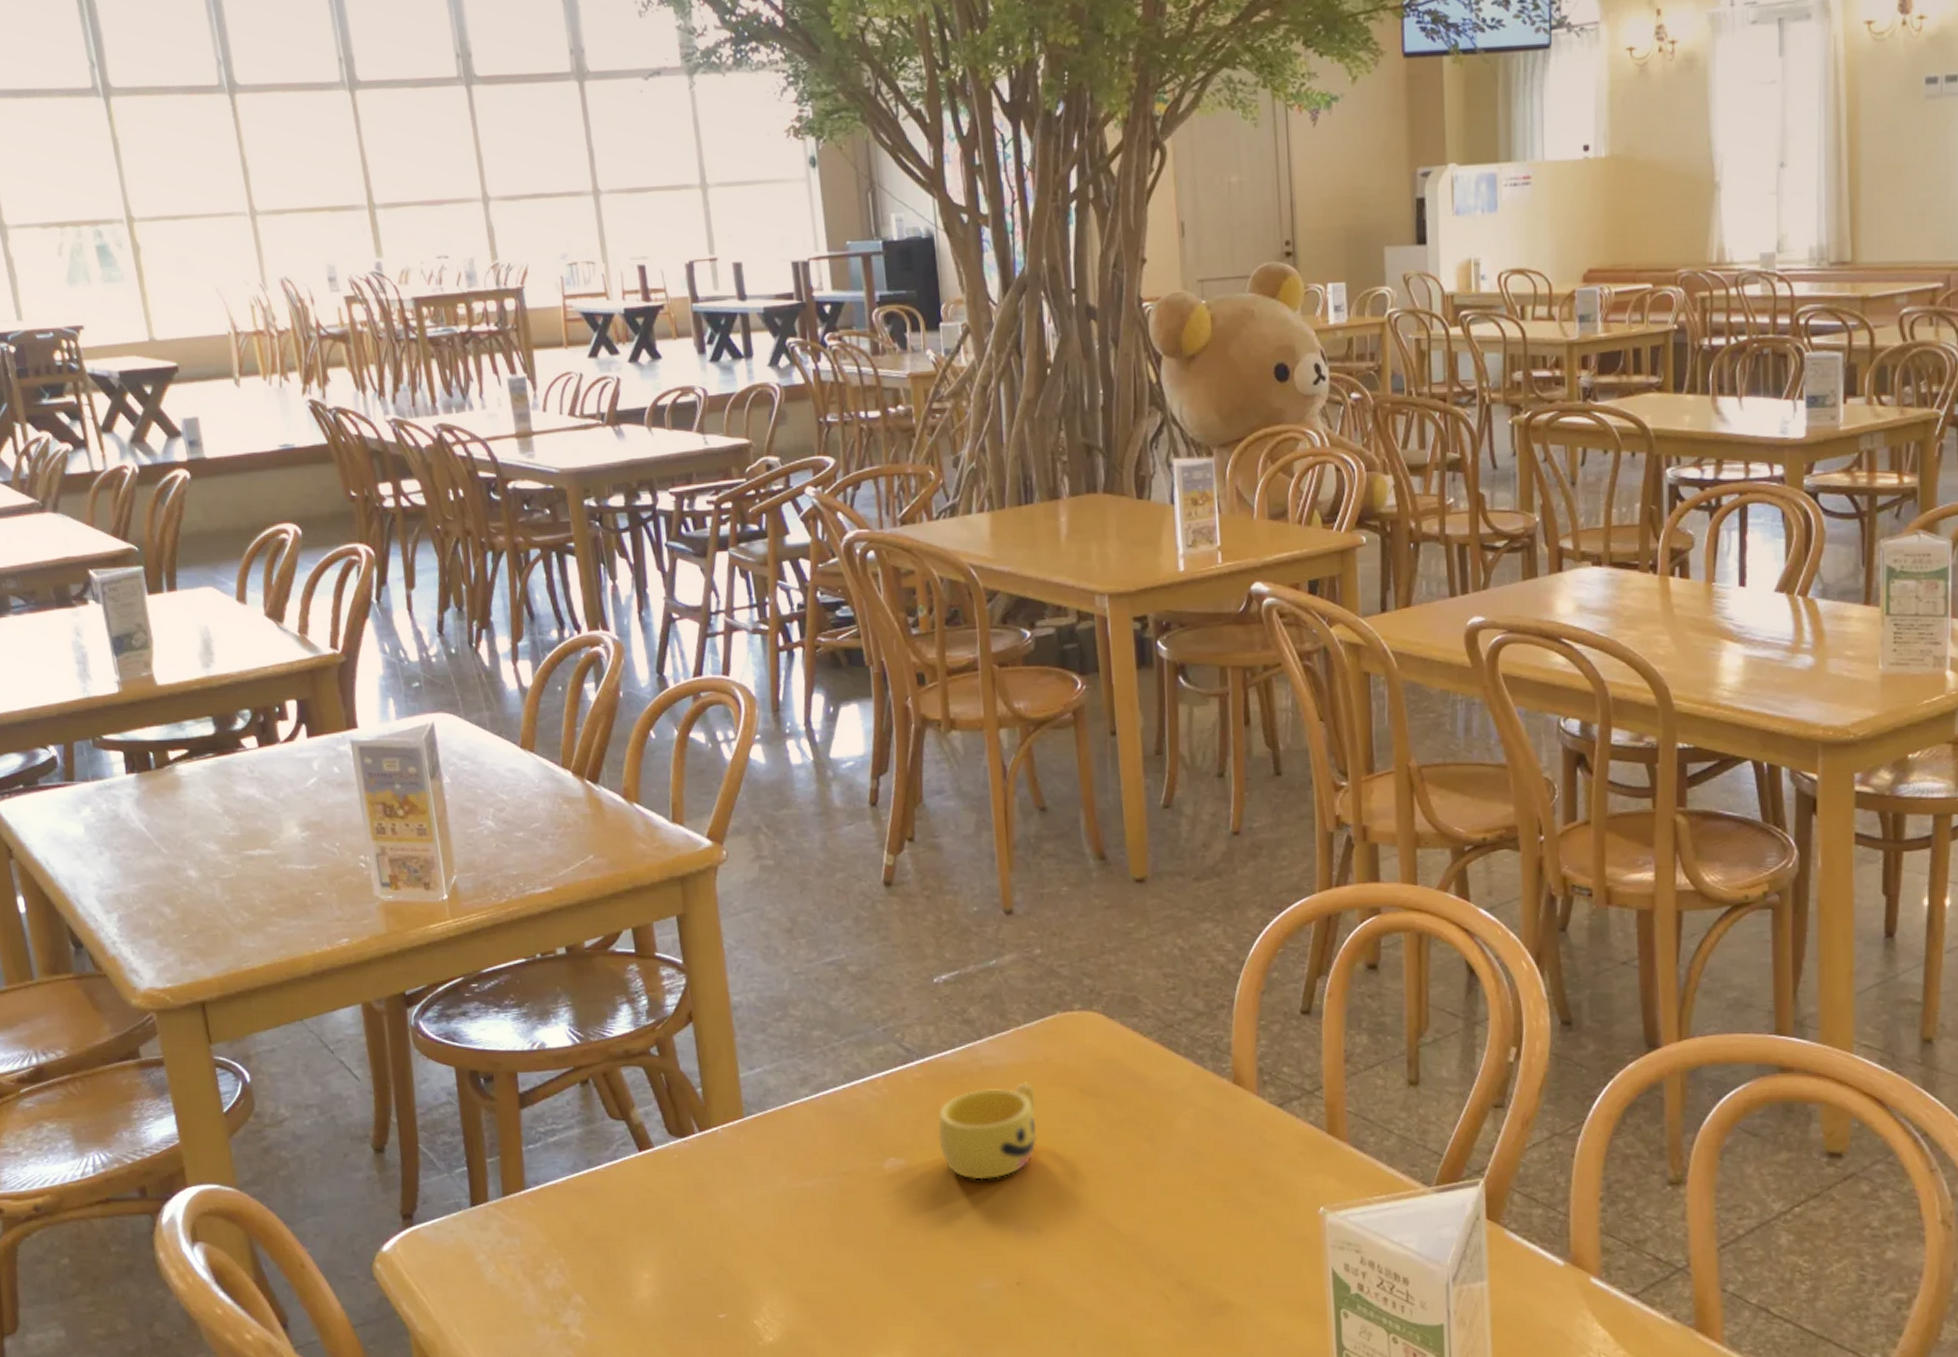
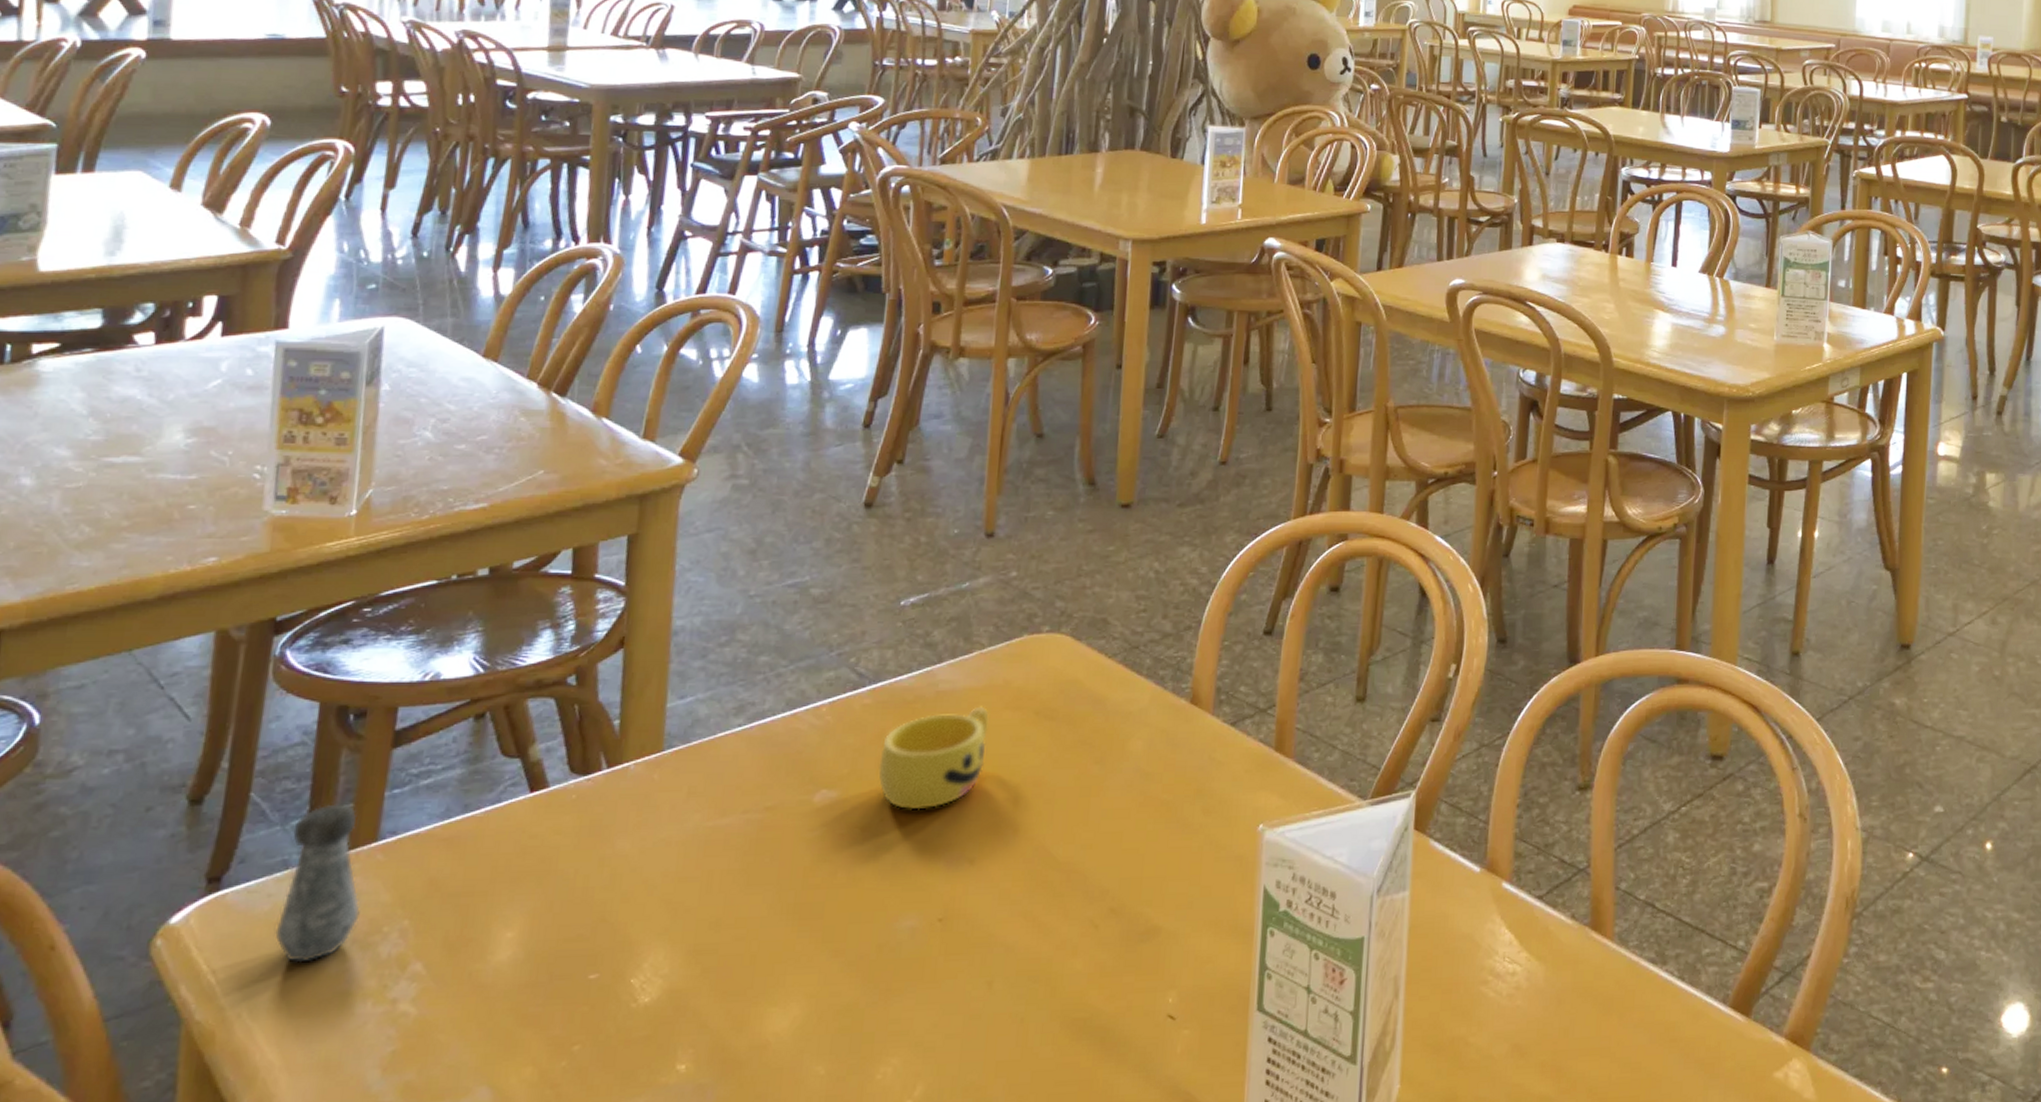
salt shaker: none [457,1156,525,1290] -> present [275,803,361,963]

